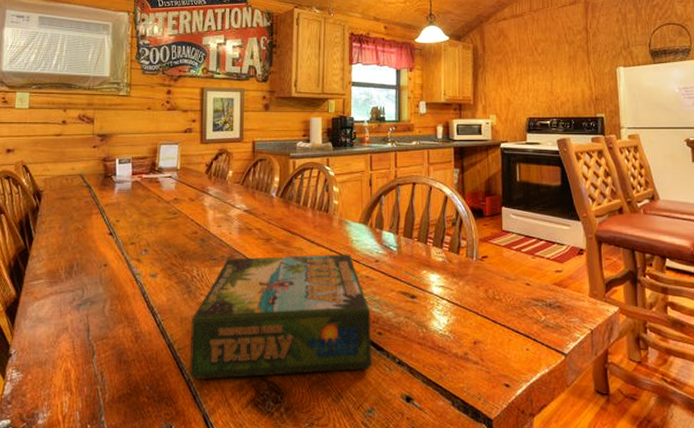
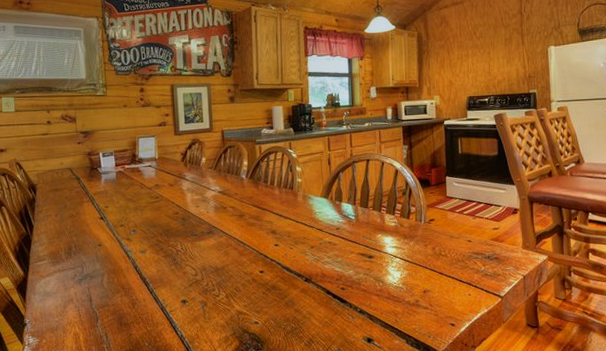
board game: present [190,254,373,381] -> none [180,224,338,336]

